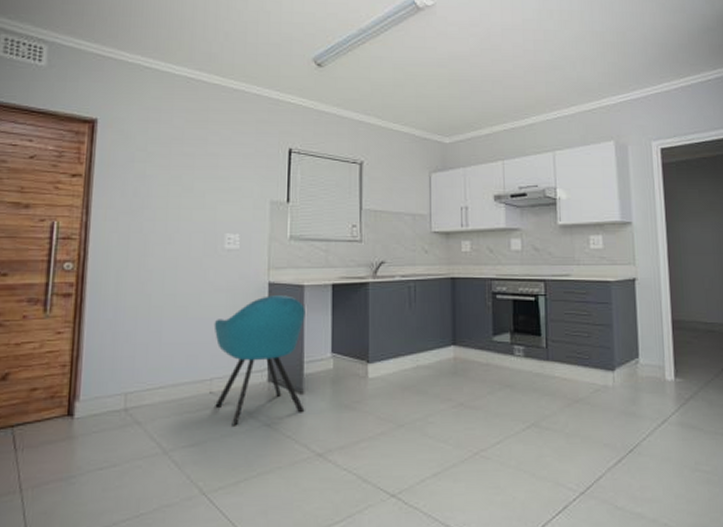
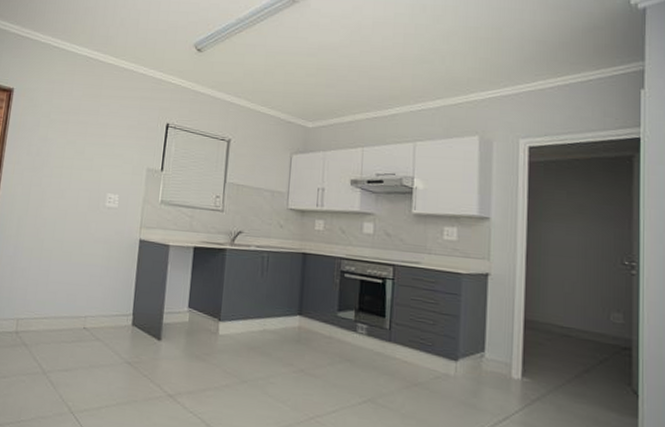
chair: present [214,295,305,428] -> none [87,250,169,361]

